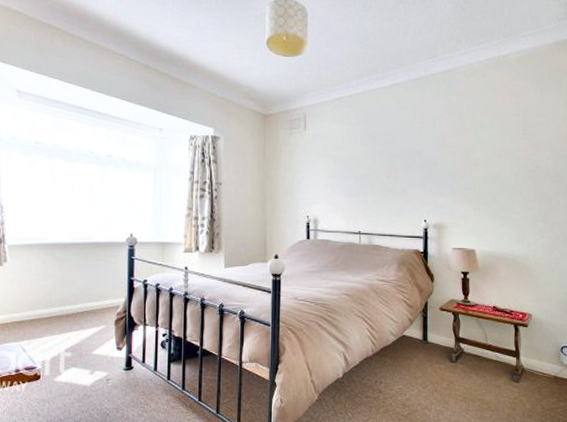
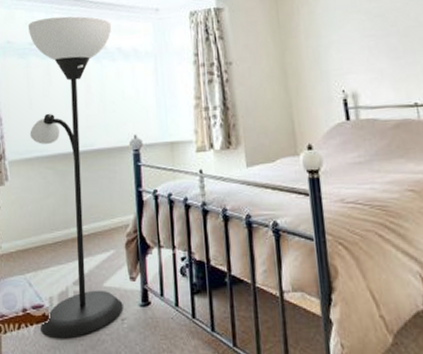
floor lamp: none [31,121,118,394] -> present [29,16,123,339]

